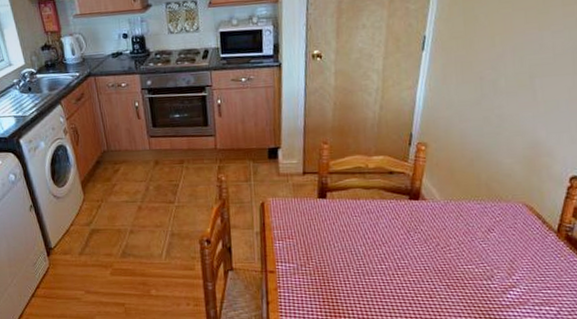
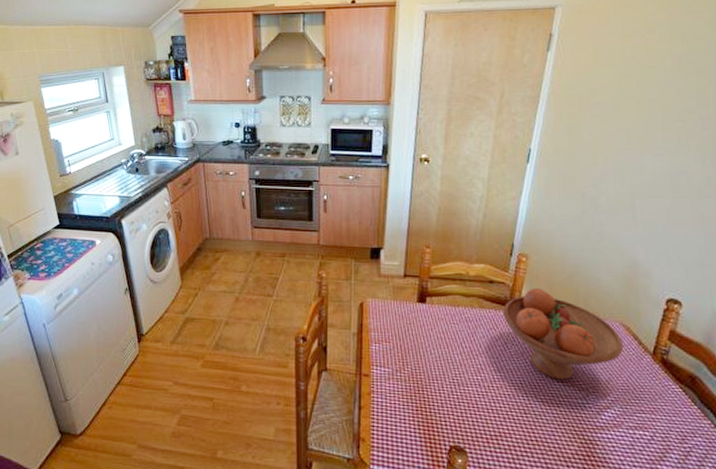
fruit bowl: none [404,175,528,263] -> present [503,287,624,380]

